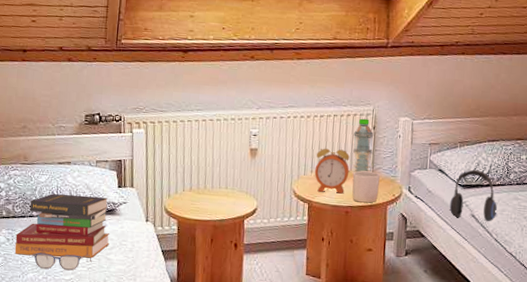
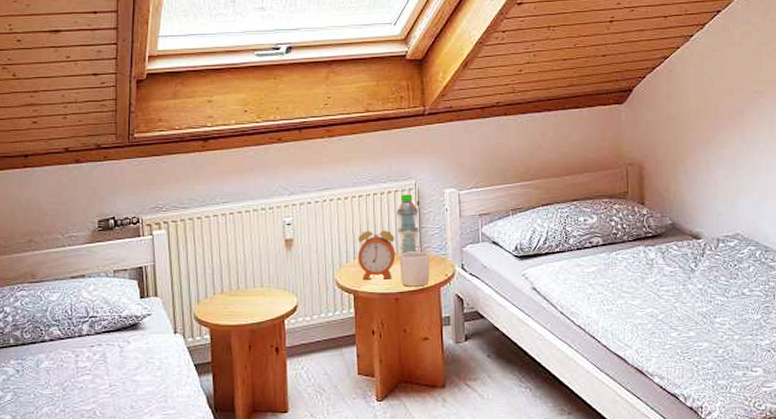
books: present [14,194,110,258] -> none [26,311,134,387]
glasses: present [33,251,92,271] -> none [47,379,115,401]
headphones: present [449,169,498,222] -> none [508,238,560,294]

